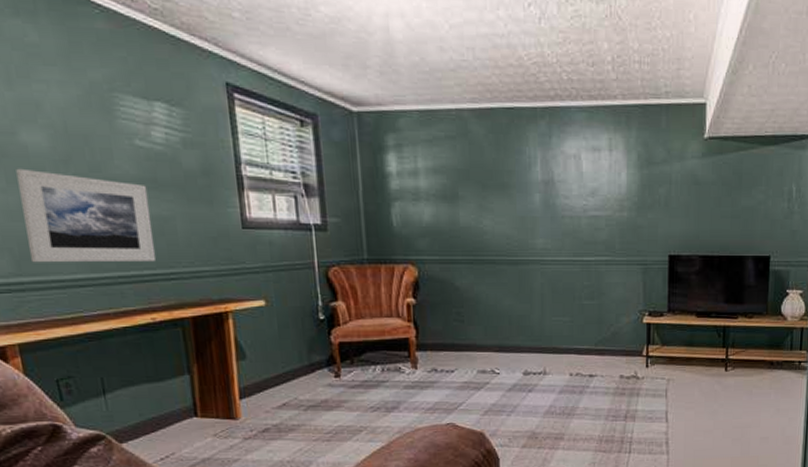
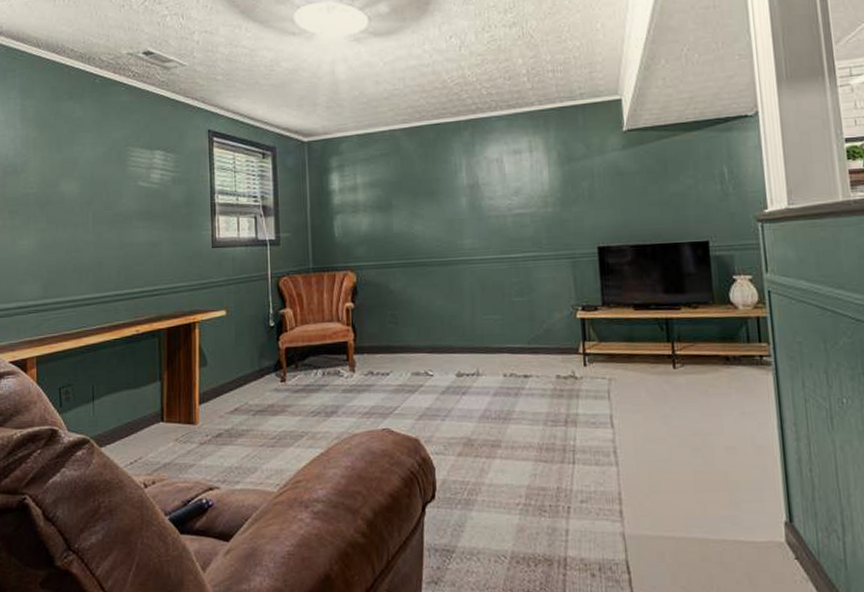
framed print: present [16,168,157,263] -> none [54,211,145,287]

